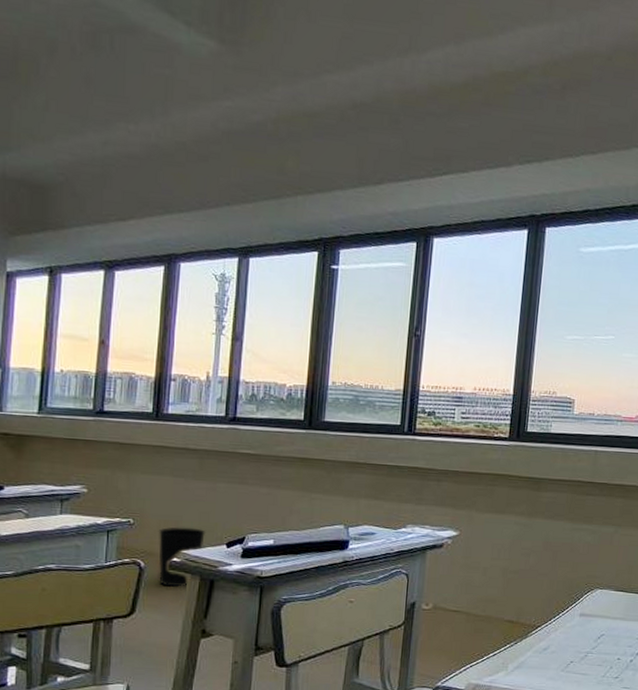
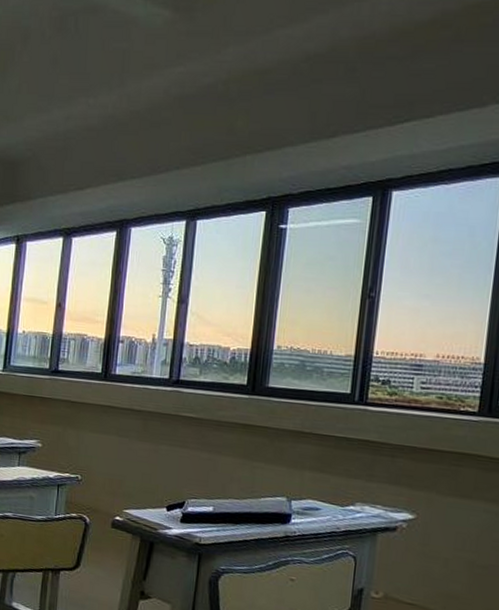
wastebasket: present [158,527,206,587] -> none [102,486,148,546]

